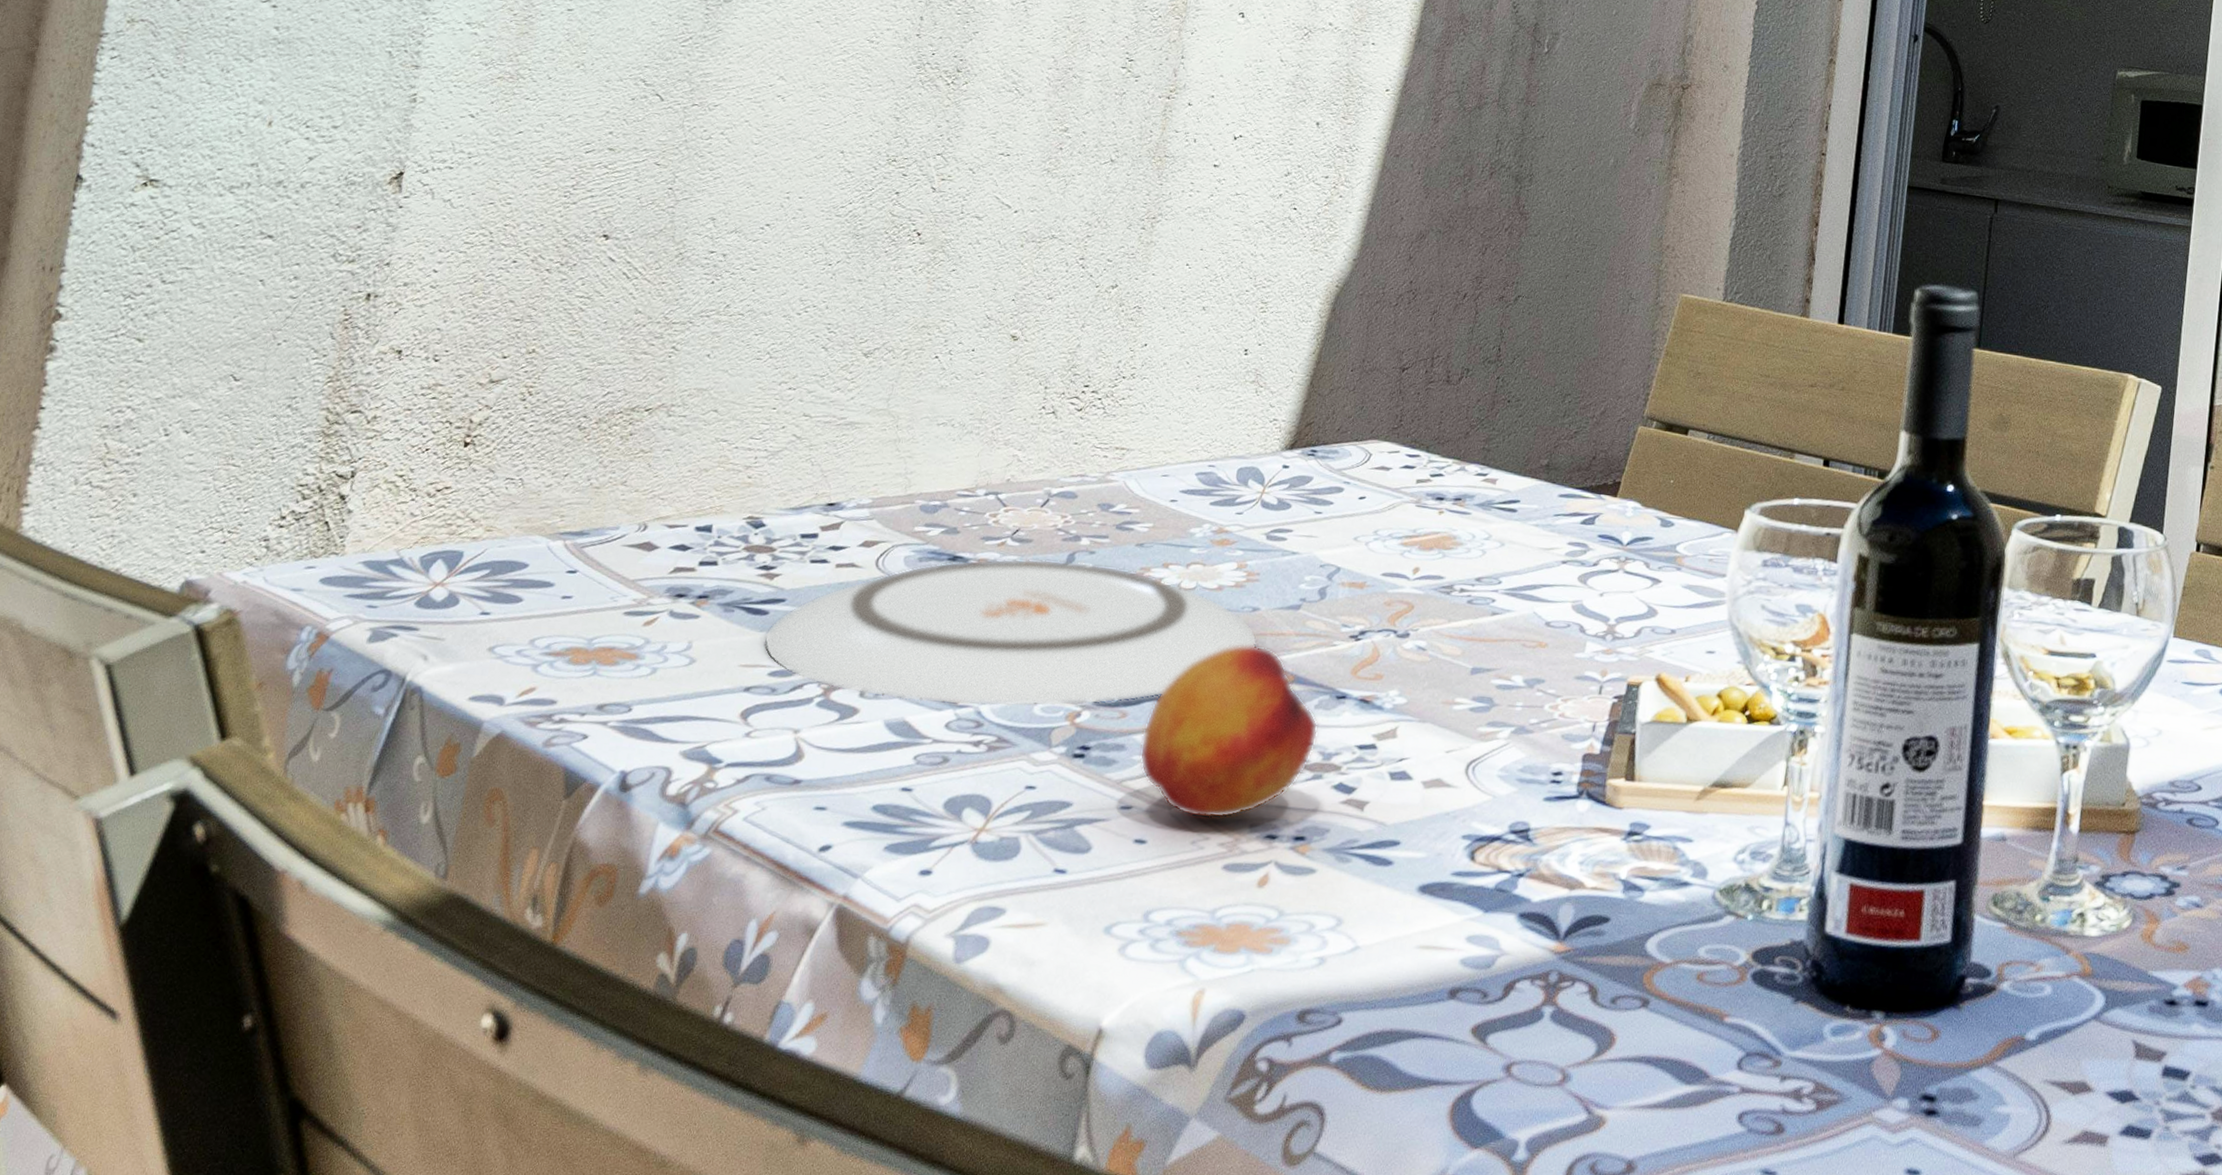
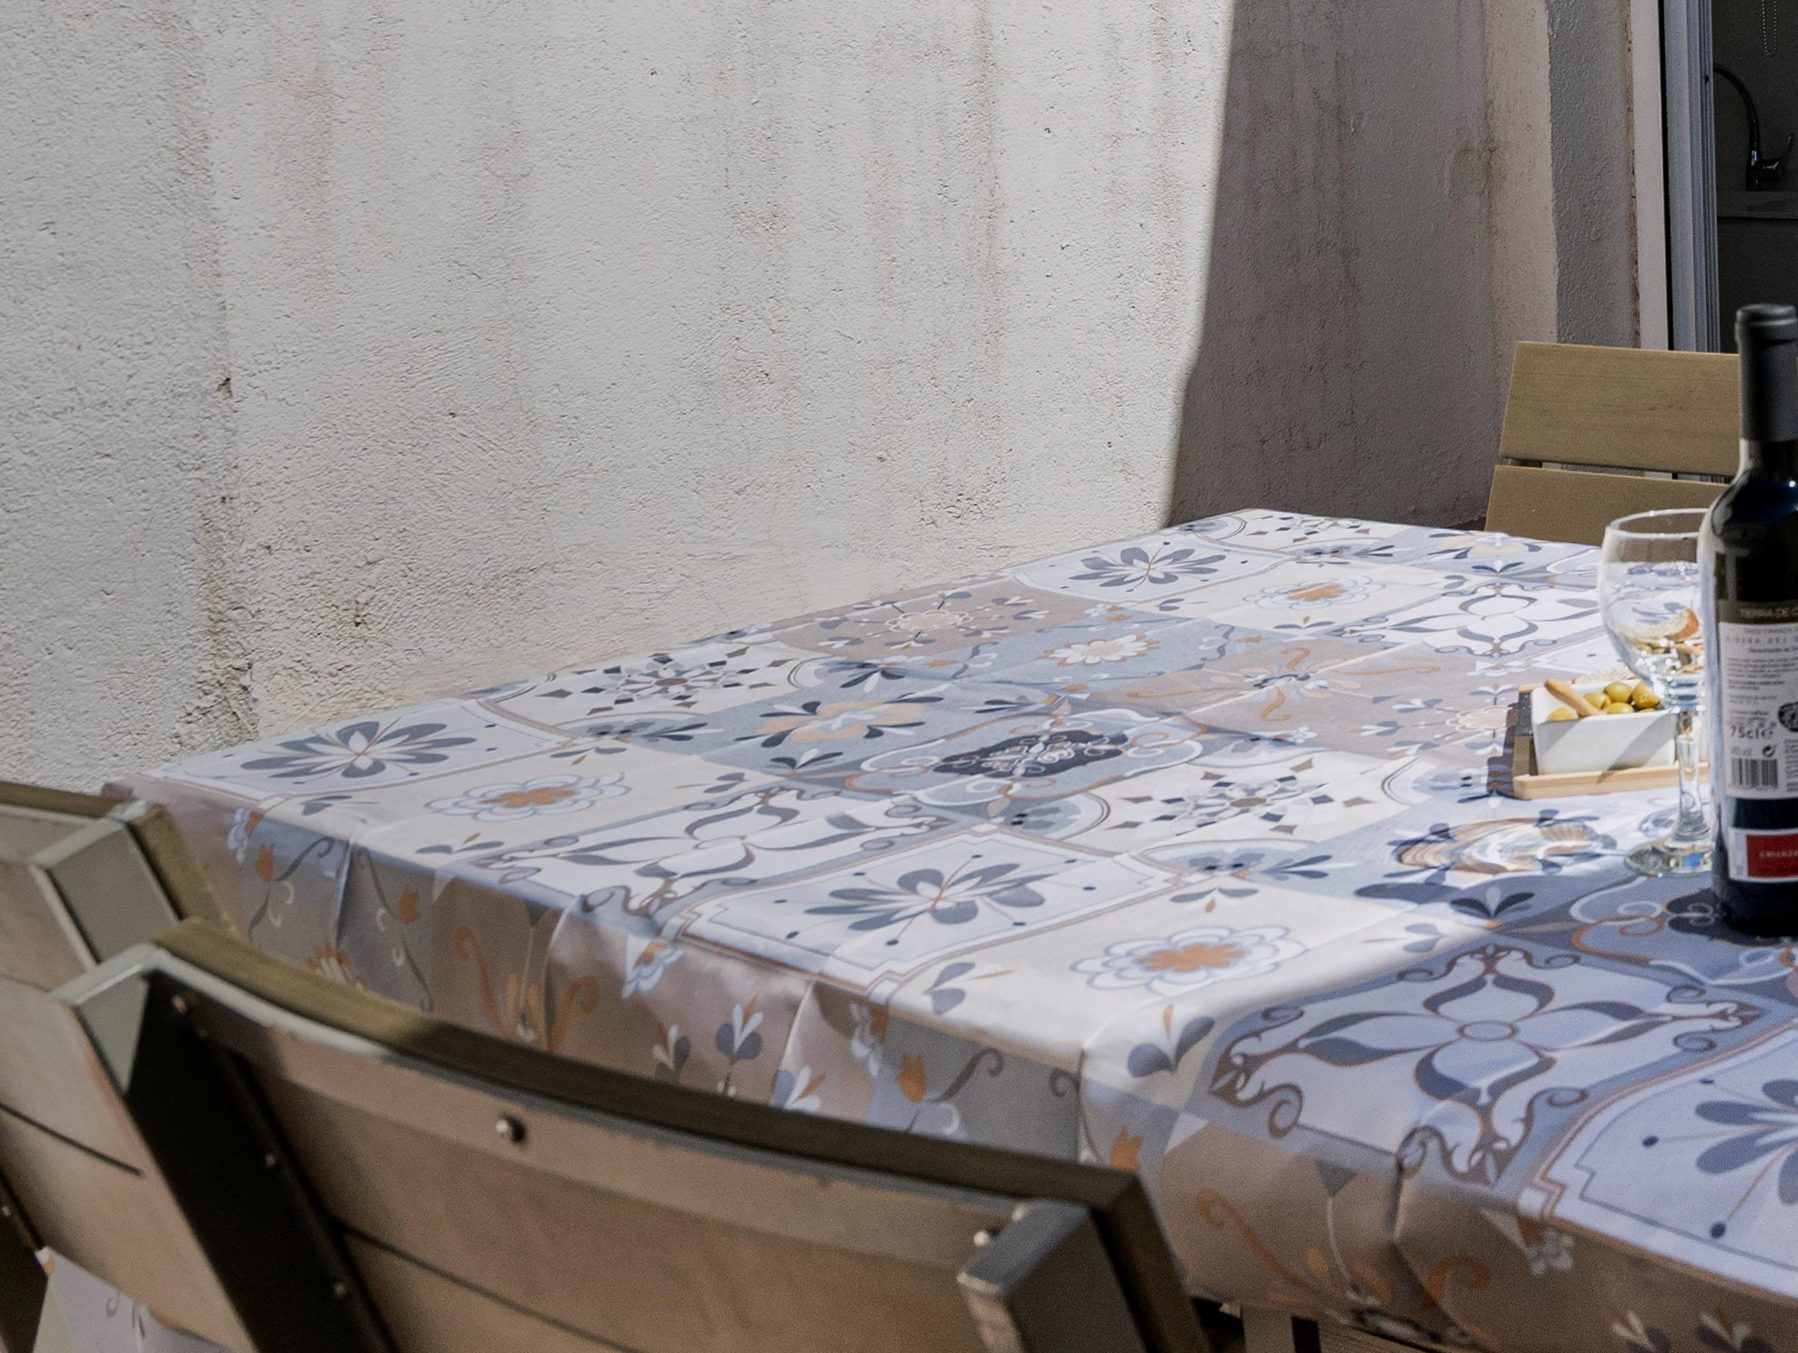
plate: present [763,558,1258,707] -> none [692,653,1168,798]
fruit: present [1139,643,1319,819] -> none [1074,703,1239,861]

